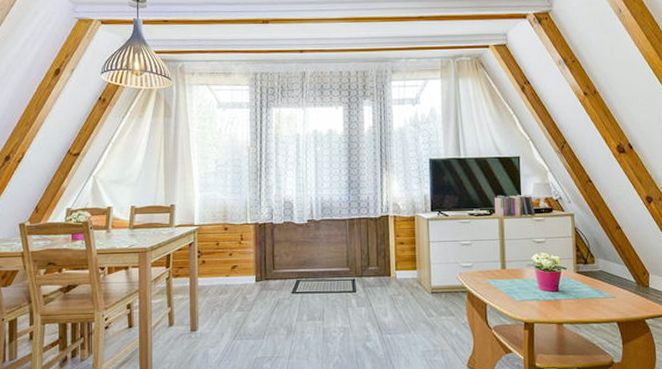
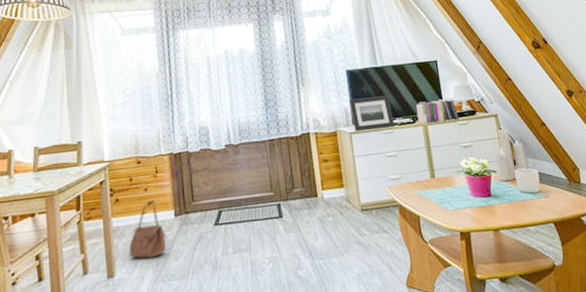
handbag: none [211,265,246,317] -> present [128,201,166,259]
picture frame: none [429,186,472,219] -> present [349,95,396,132]
candle: none [568,225,598,279] -> present [496,125,528,182]
mug: none [584,268,609,293] -> present [514,168,541,194]

